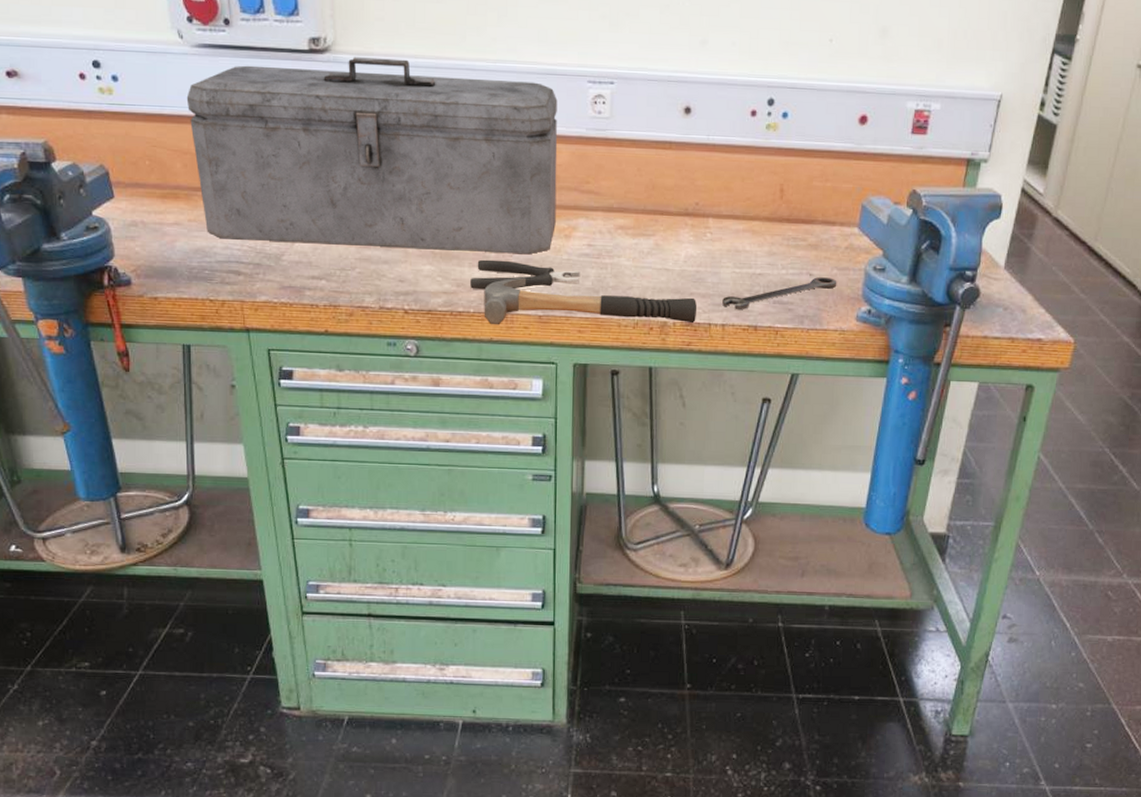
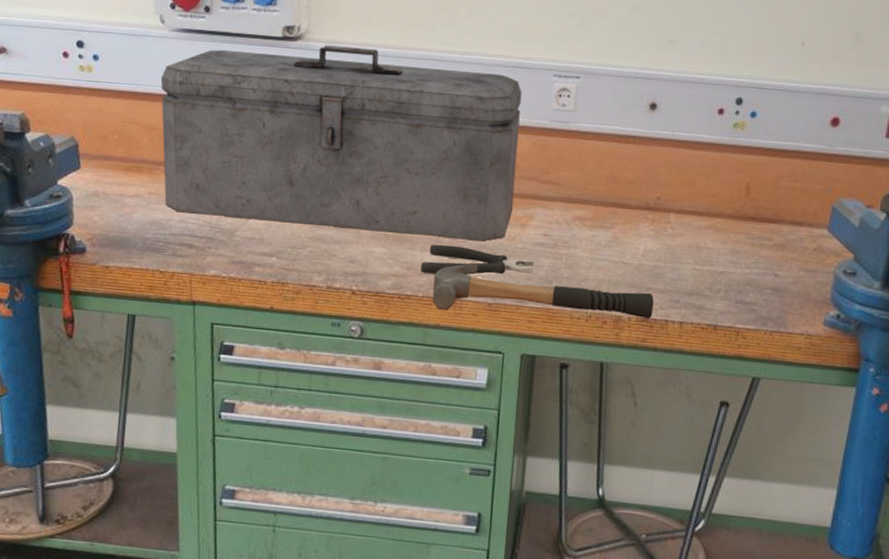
wrench: present [722,276,837,310] -> none [681,277,804,308]

